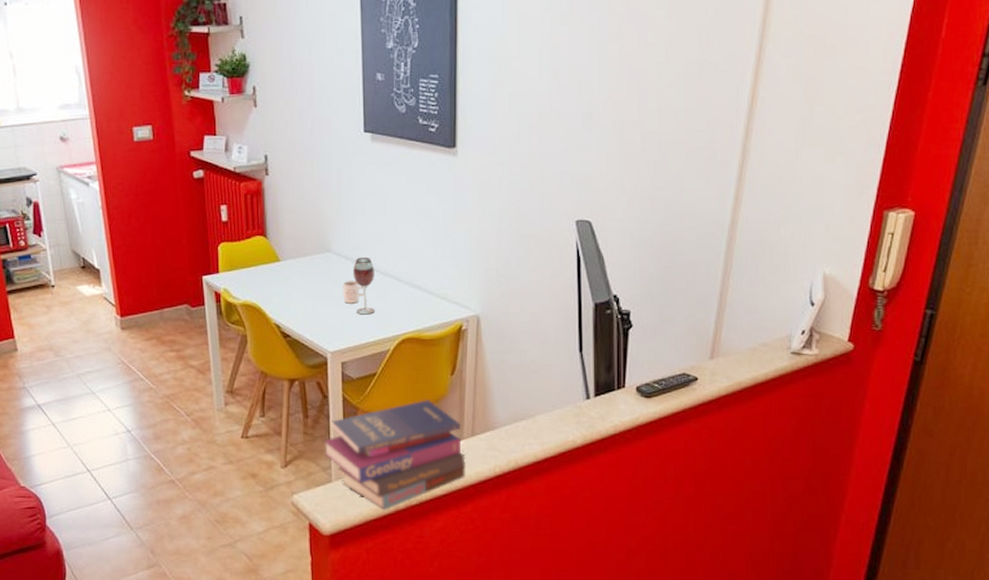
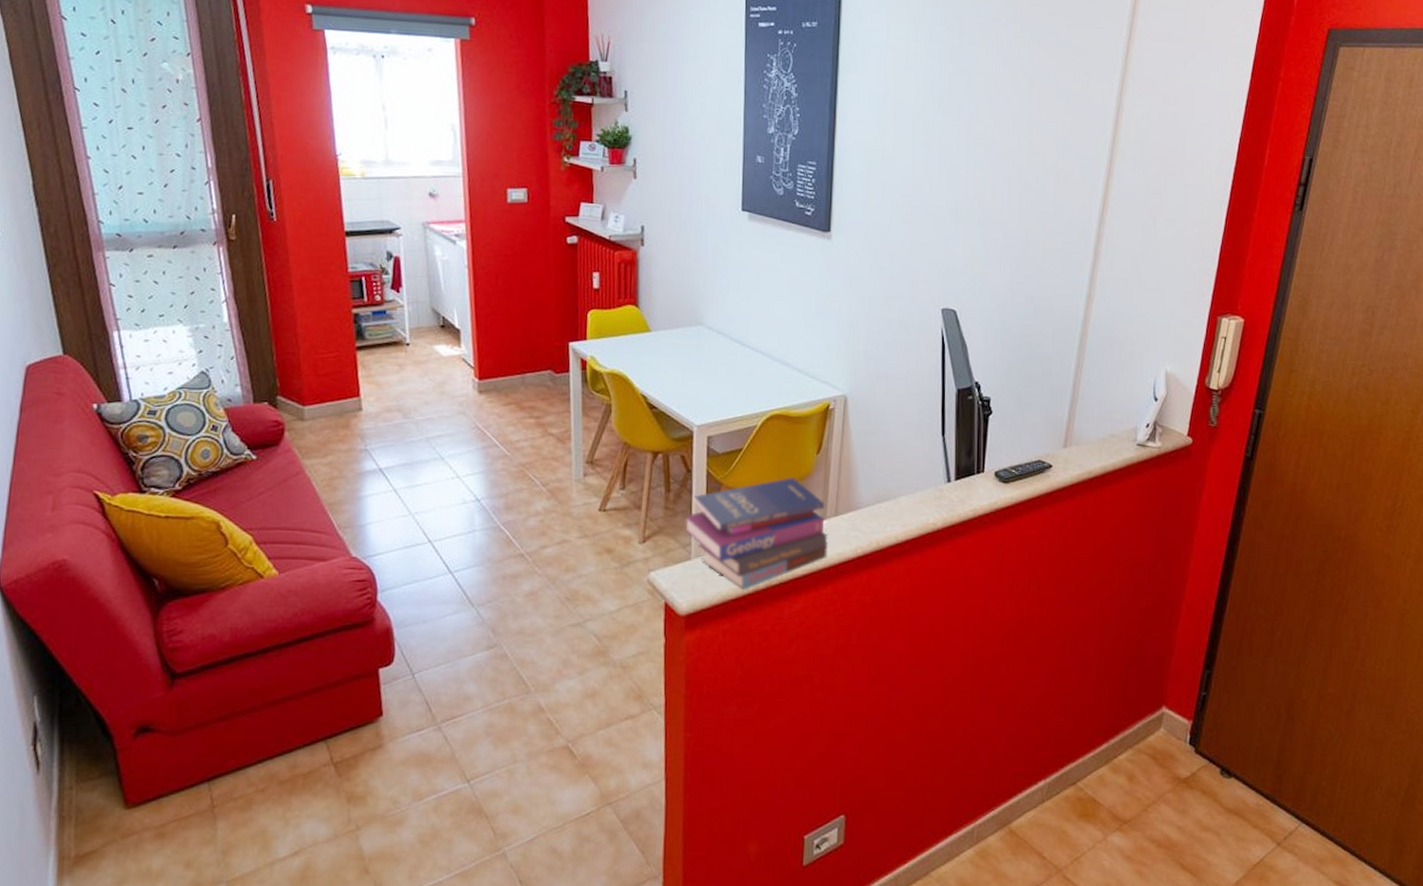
mug: present [343,281,364,304] -> none [712,355,734,378]
wineglass: present [353,256,375,315] -> none [723,332,746,390]

